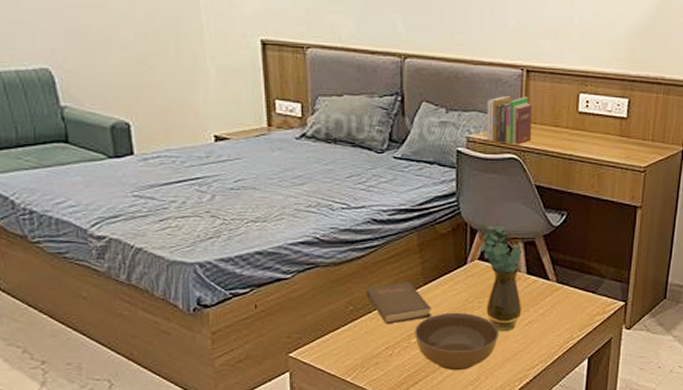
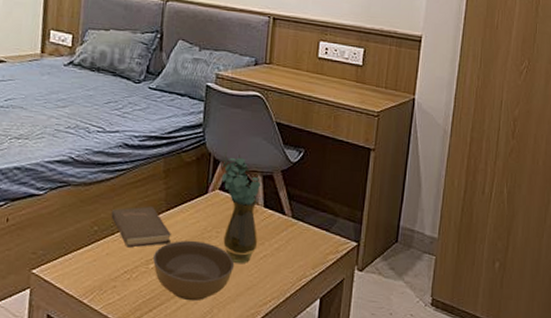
books: present [486,96,532,145] -> none [234,39,276,84]

